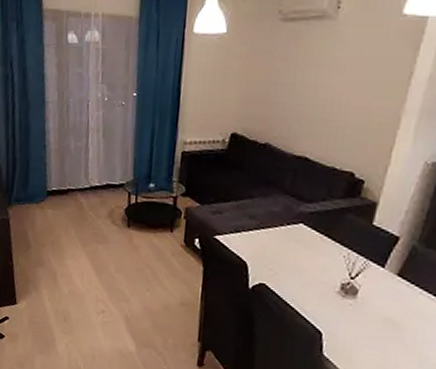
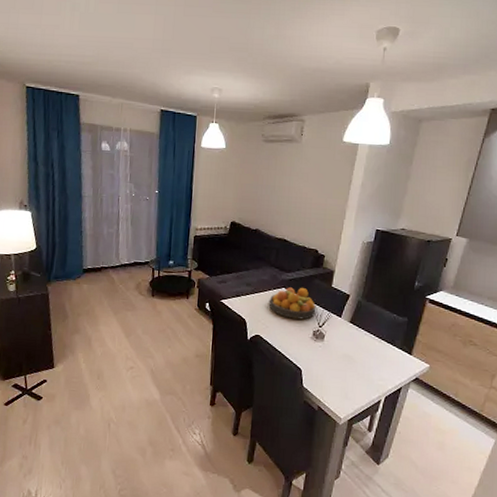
fruit bowl: none [279,222,348,268] -> present [268,287,317,320]

